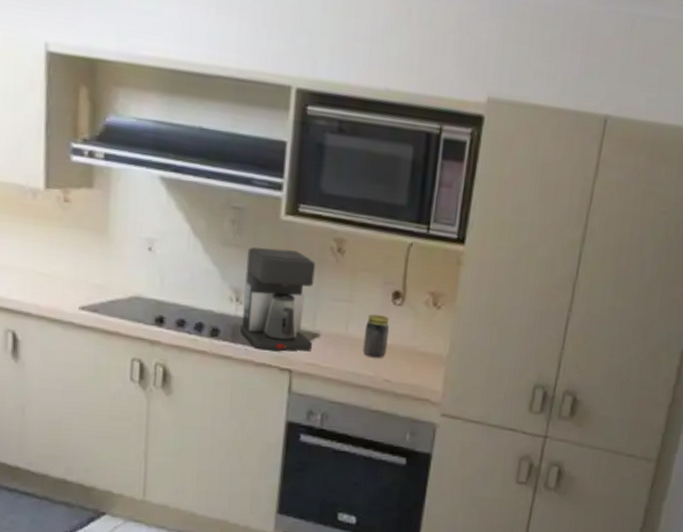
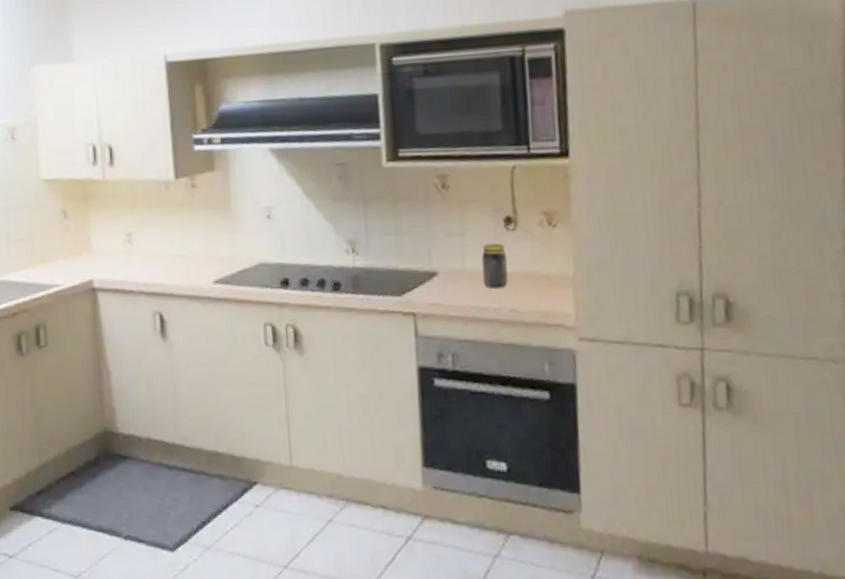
coffee maker: present [239,247,315,351] -> none [356,194,433,298]

